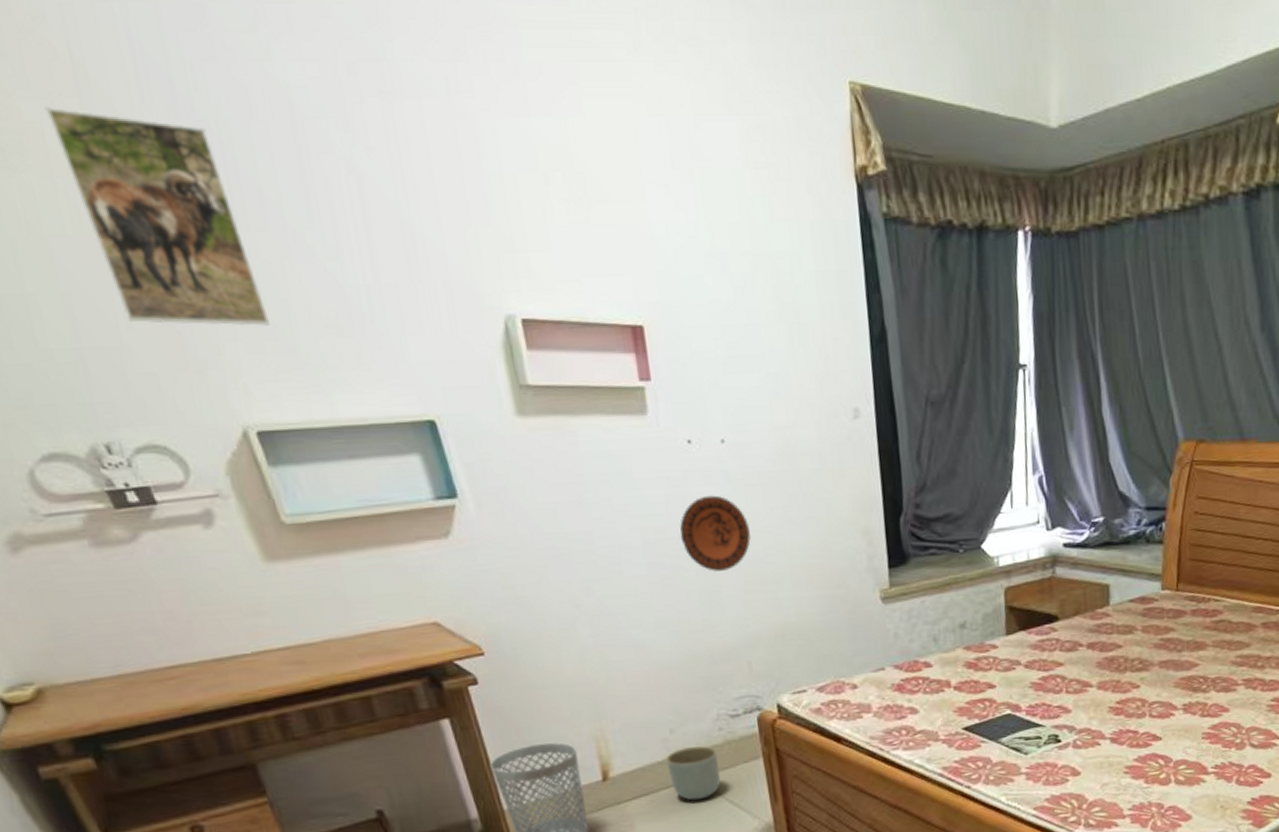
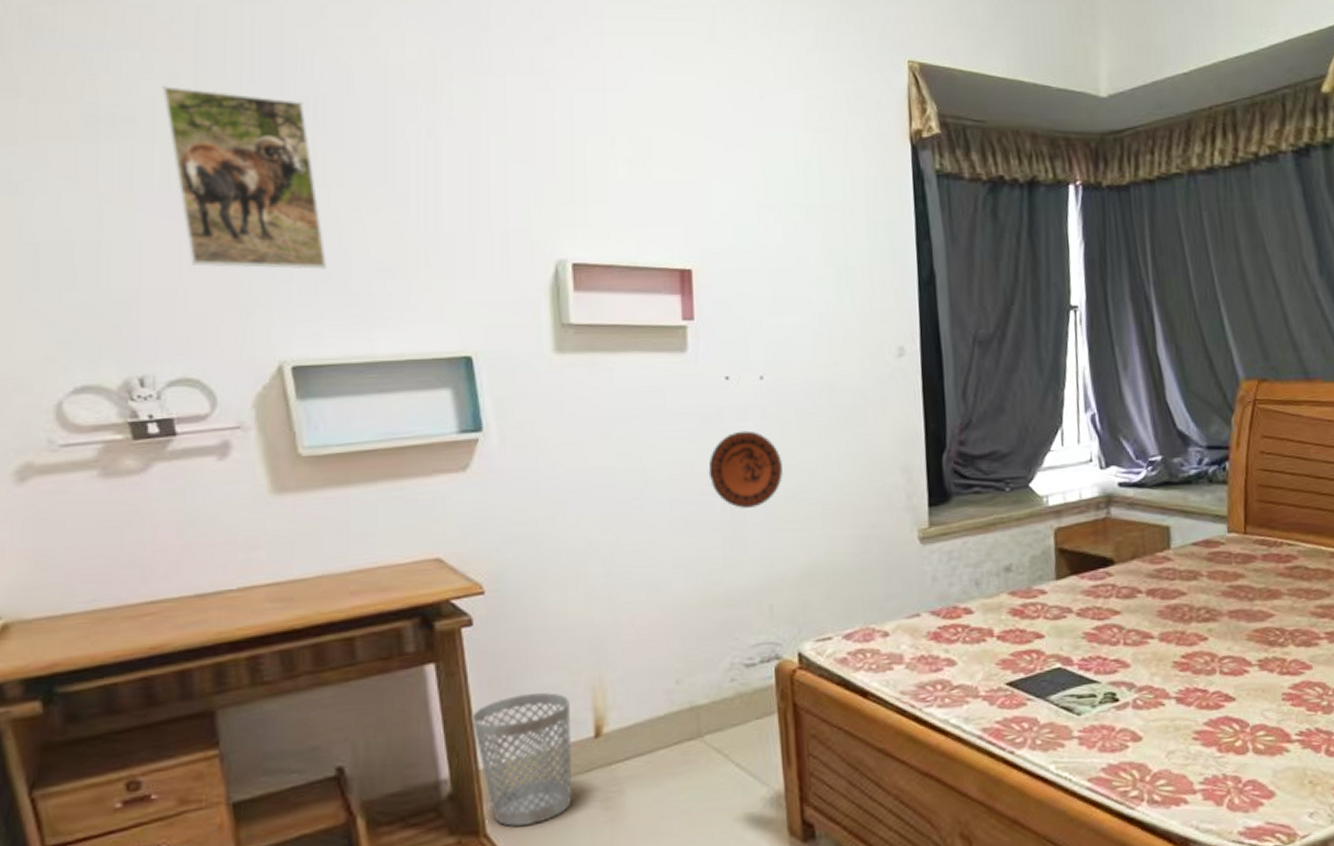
planter: present [666,746,721,801] -> none [668,699,729,763]

